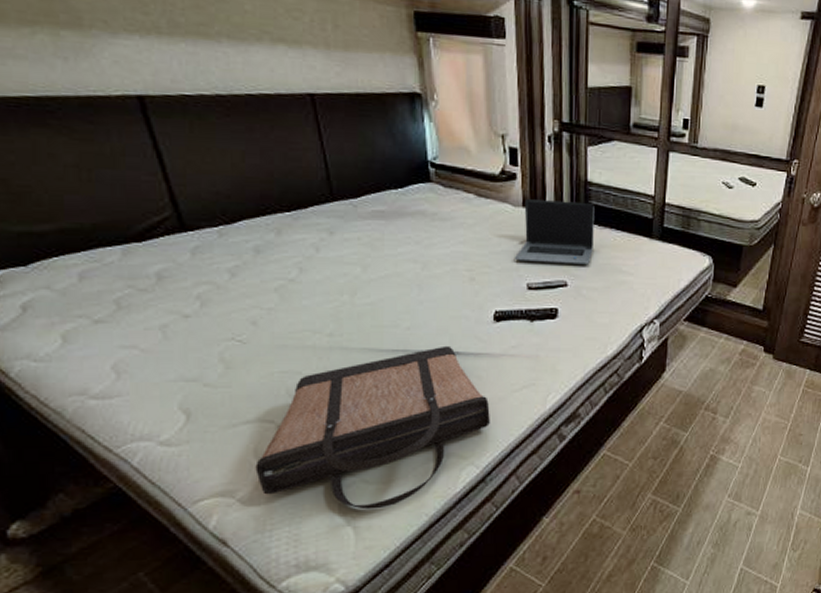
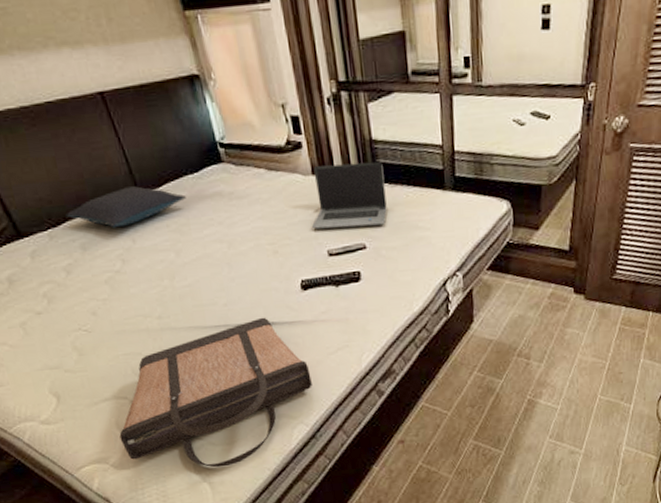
pillow: none [244,193,385,234] -> present [65,186,186,228]

